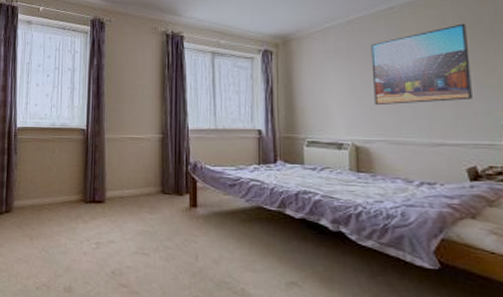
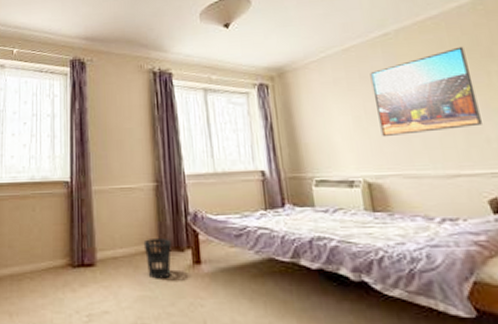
wastebasket: none [147,183,172,218] -> present [143,239,171,279]

